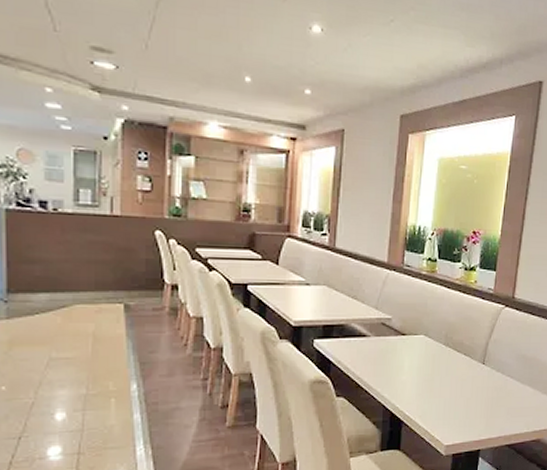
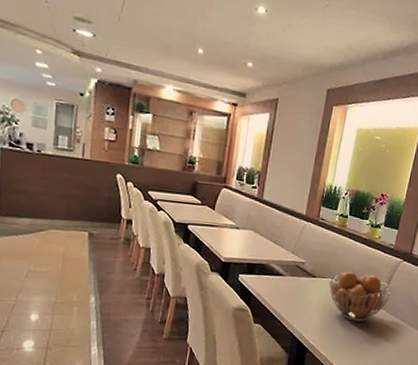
fruit basket: none [421,326,495,383] -> present [329,272,391,322]

